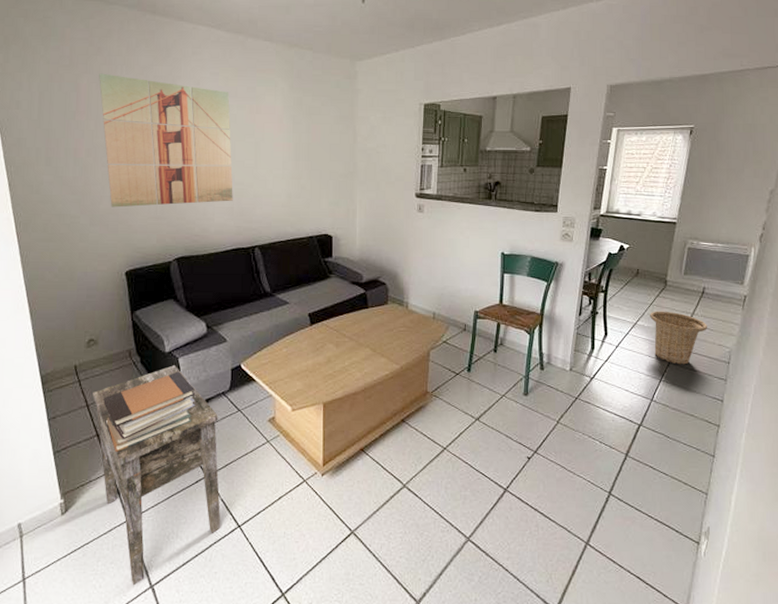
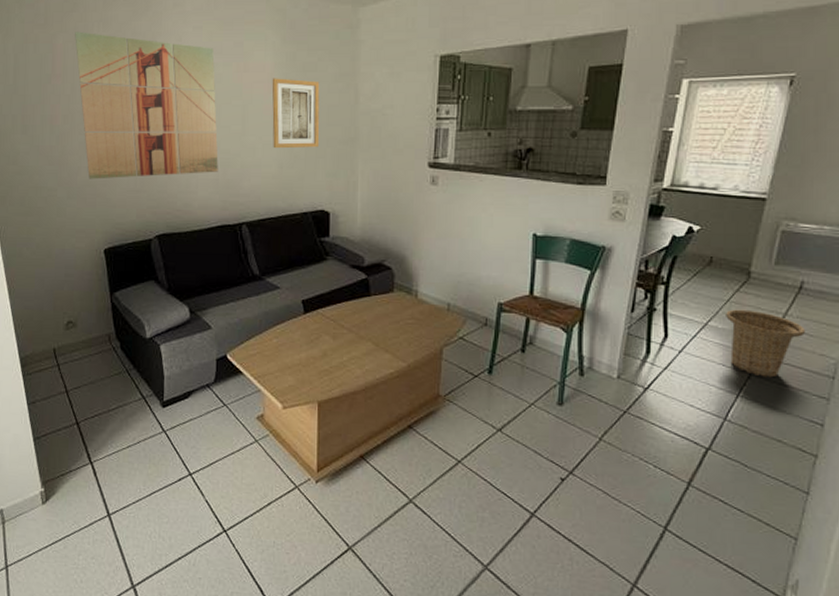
side table: present [93,365,221,586] -> none [72,352,206,584]
book stack: present [103,371,195,452] -> none [83,359,178,442]
wall art: none [281,119,323,181] -> present [272,78,320,149]

